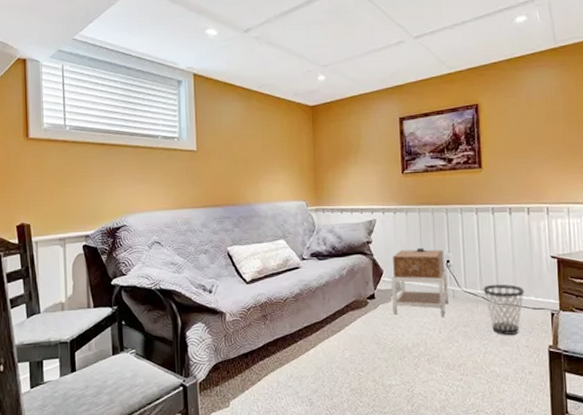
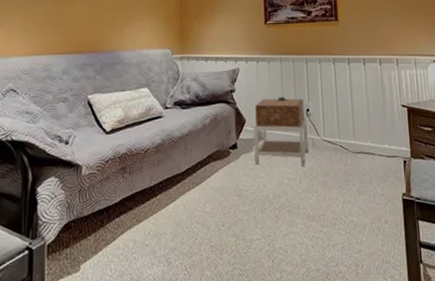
wastebasket: present [483,284,525,335] -> none [341,132,379,184]

